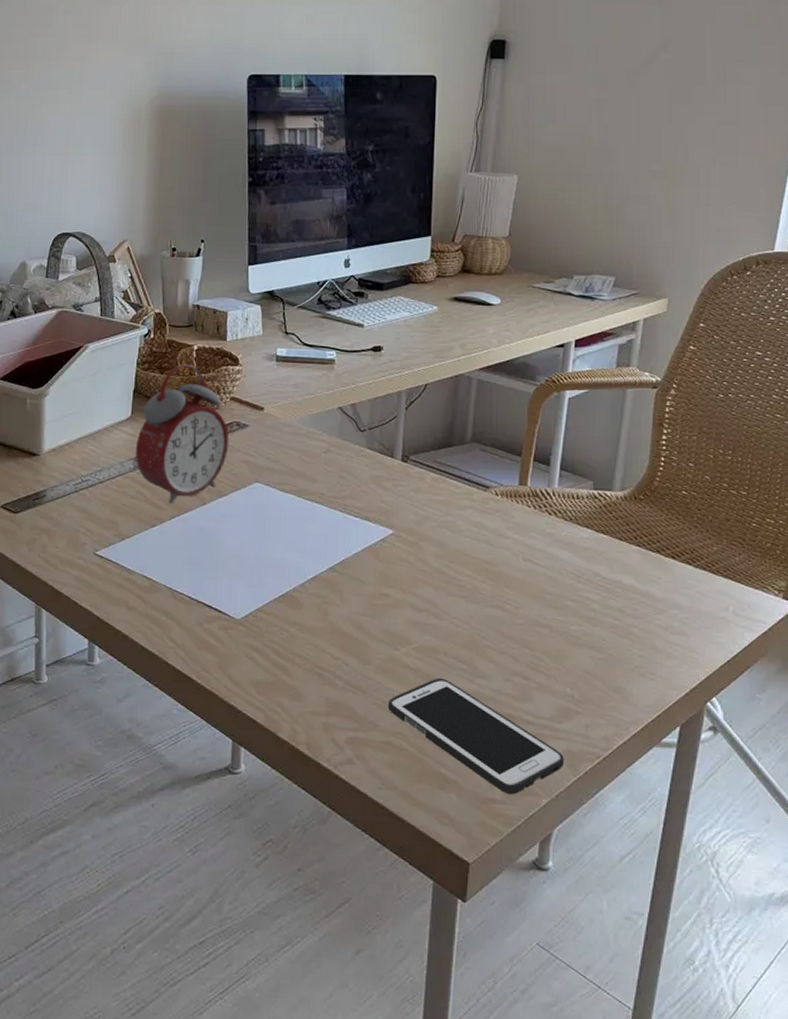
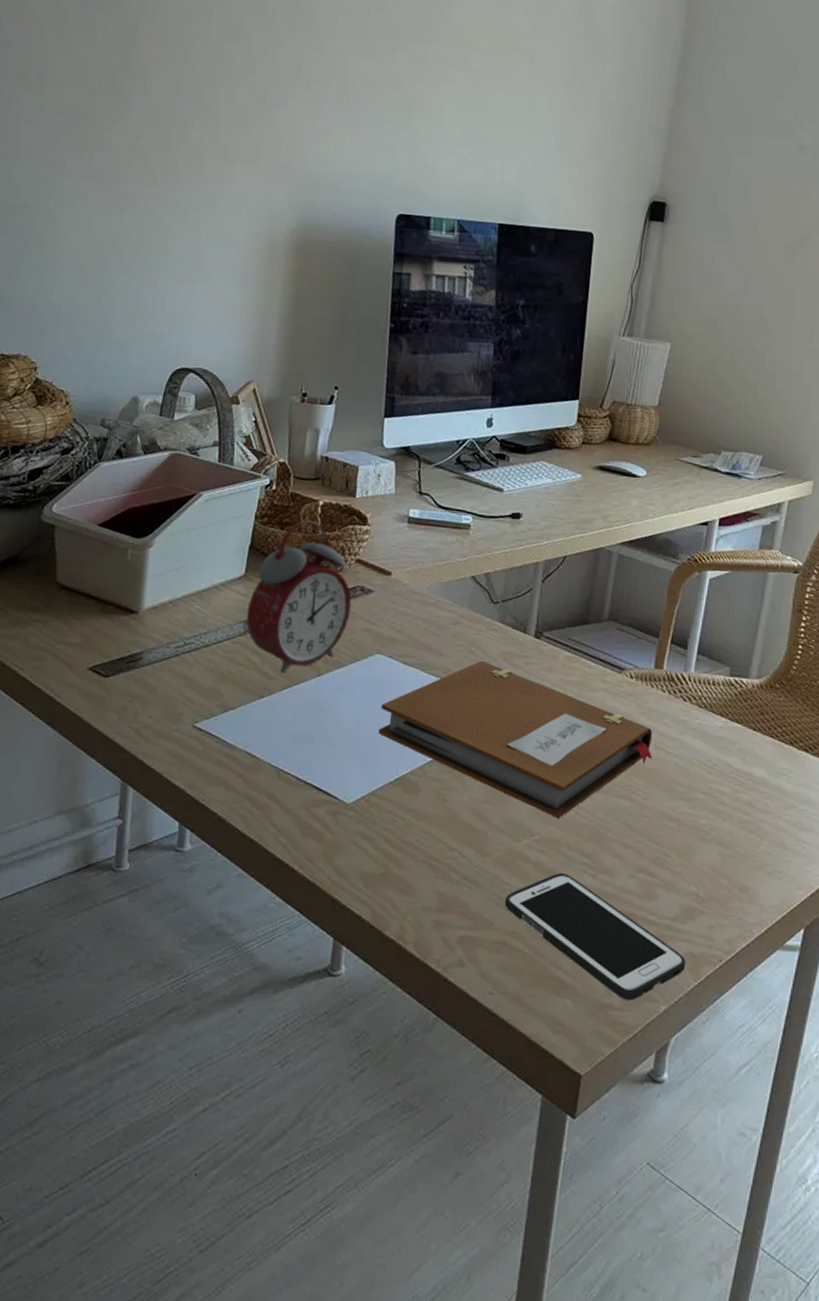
notebook: none [261,484,521,629] -> present [378,660,653,819]

